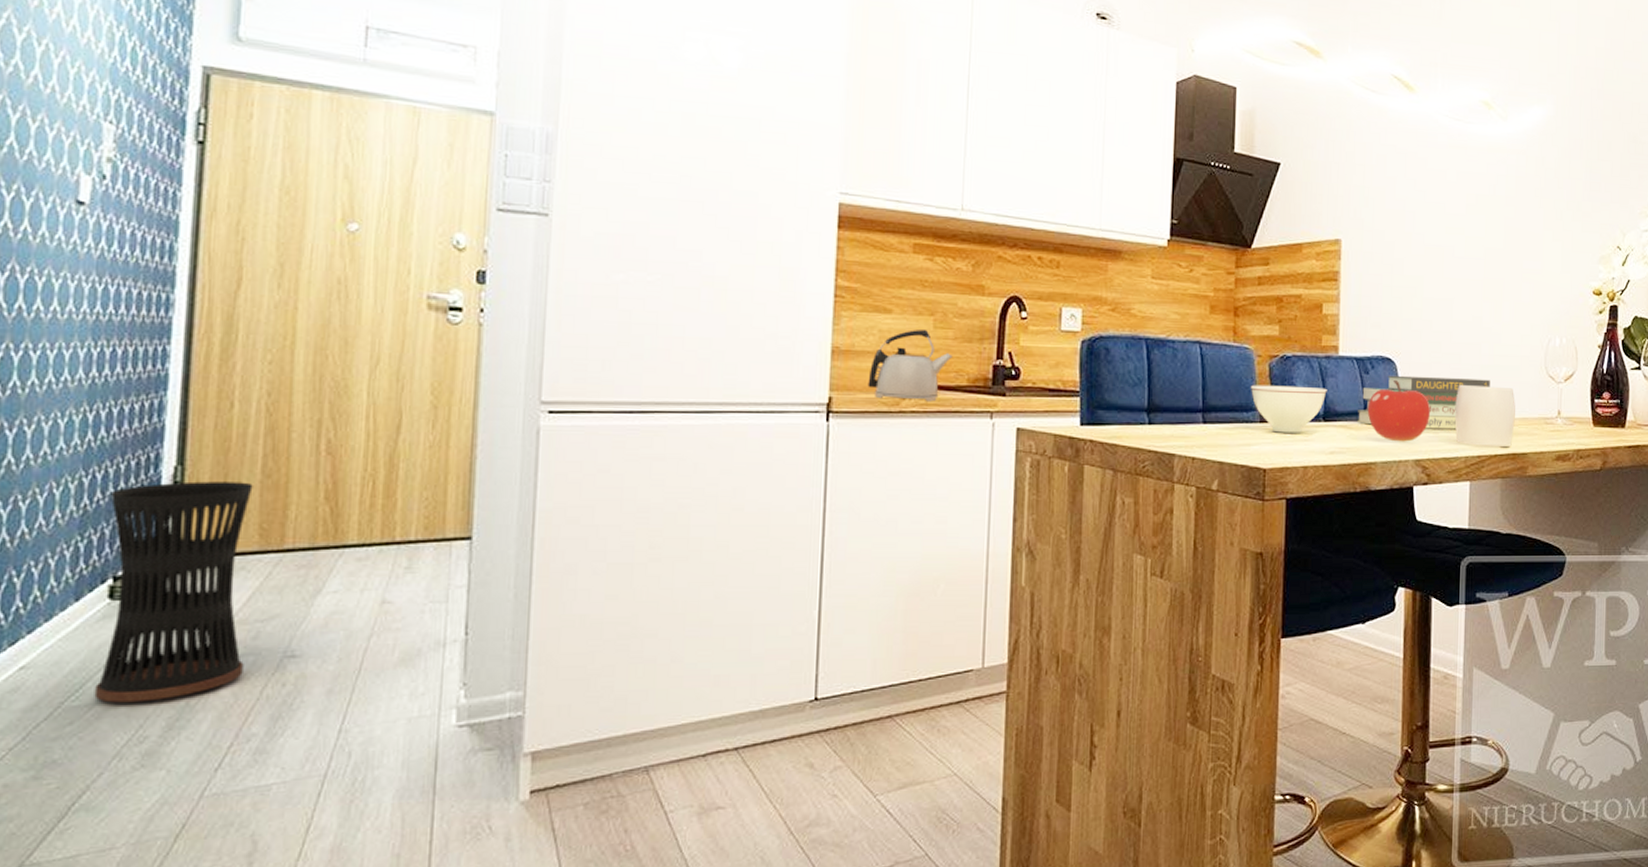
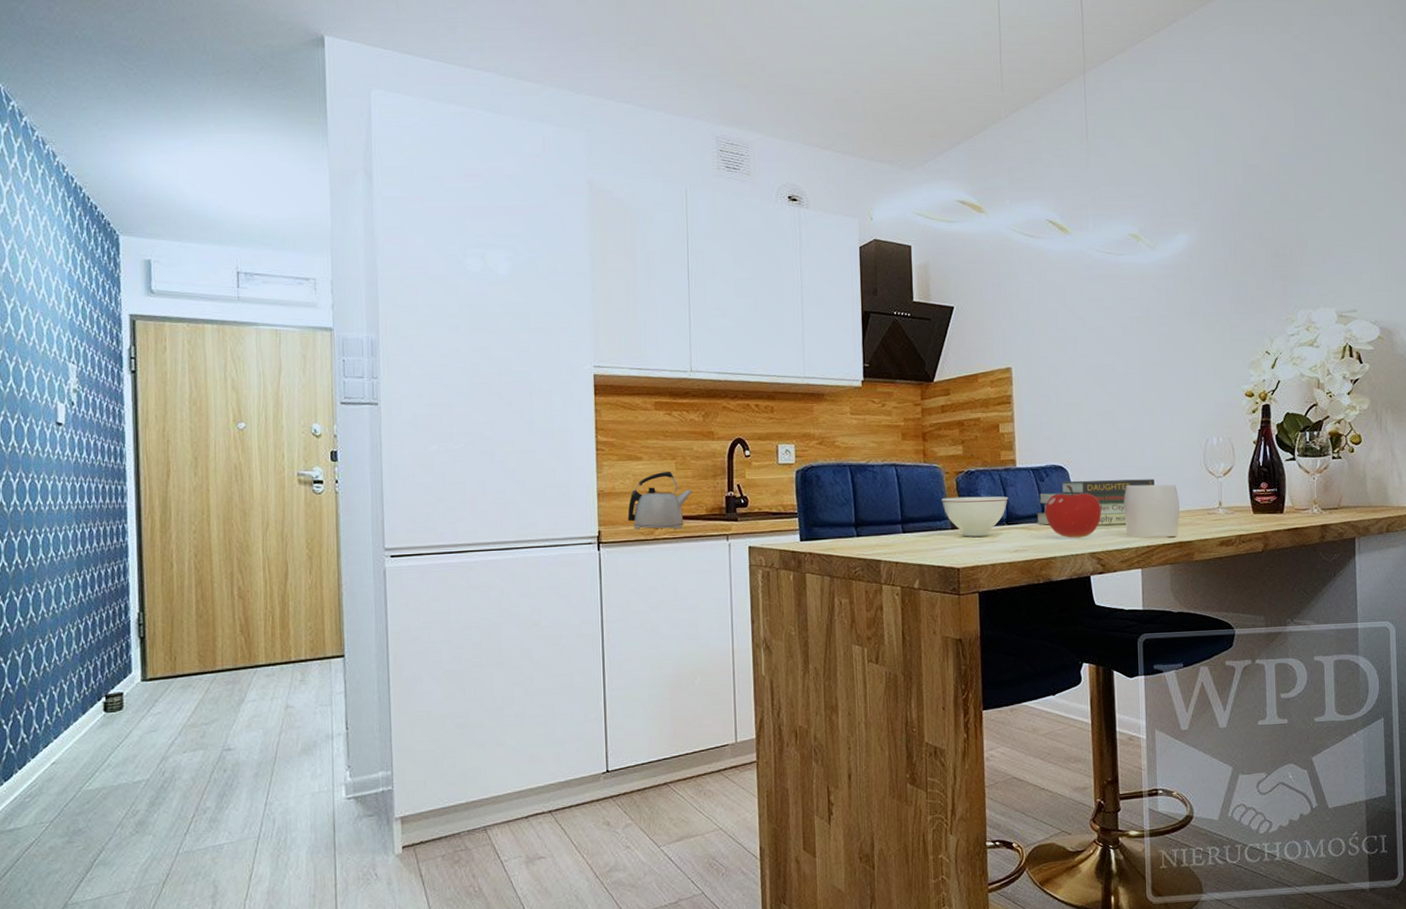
umbrella stand: present [94,481,253,703] -> none [98,622,197,787]

